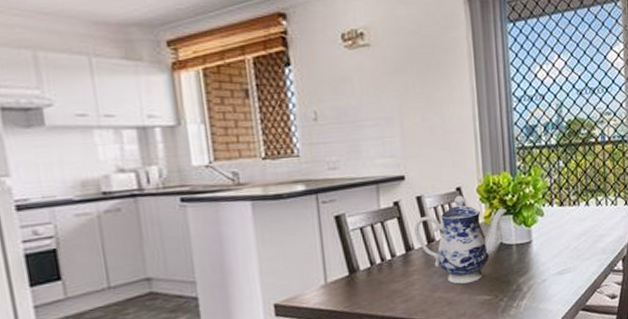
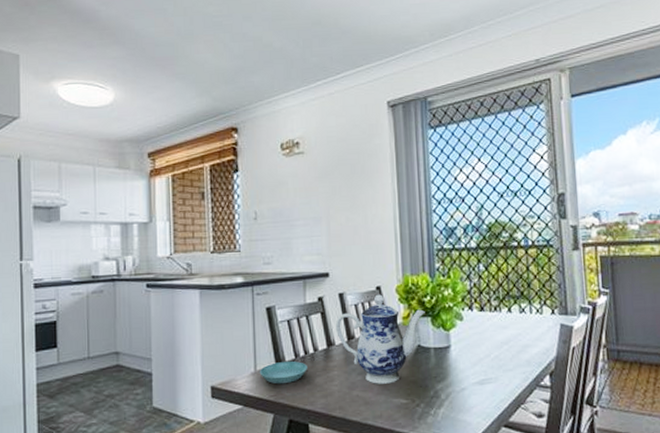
saucer: none [330,269,385,295] -> present [259,361,307,385]

